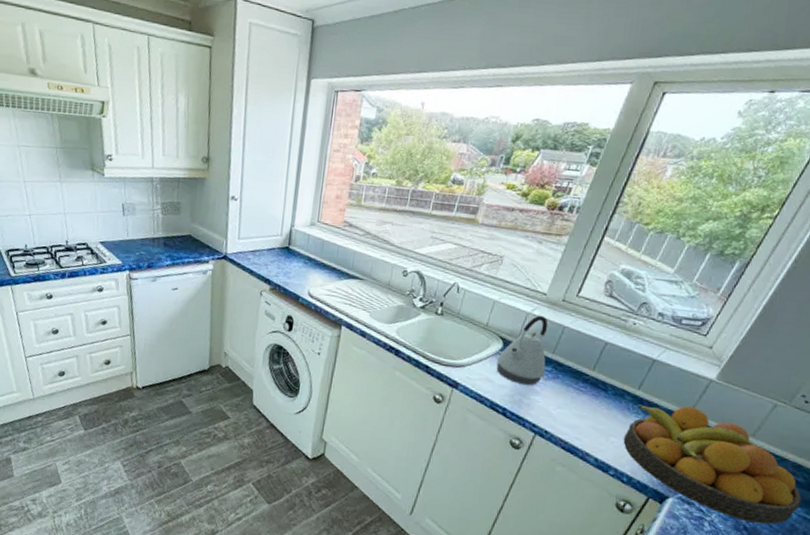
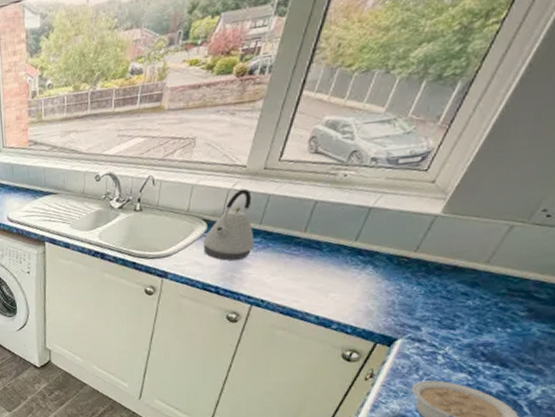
fruit bowl: present [623,404,802,525] -> none [344,246,546,348]

